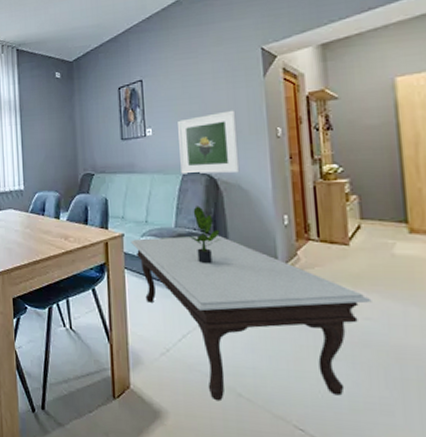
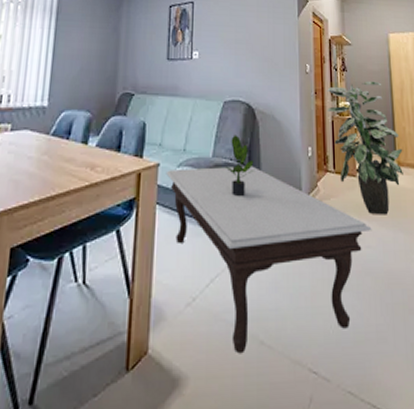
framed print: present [178,110,240,174] -> none [223,43,275,104]
indoor plant: none [306,137,419,287] -> present [326,81,403,215]

